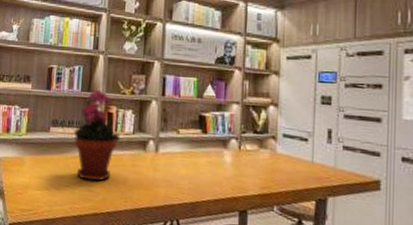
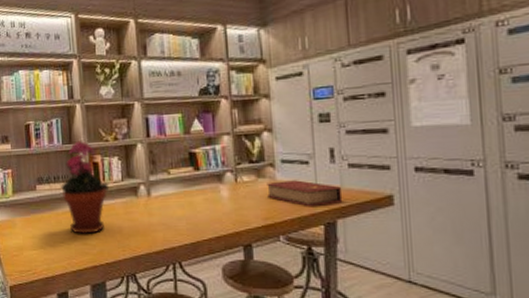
book: none [267,154,336,182] -> present [267,180,343,206]

